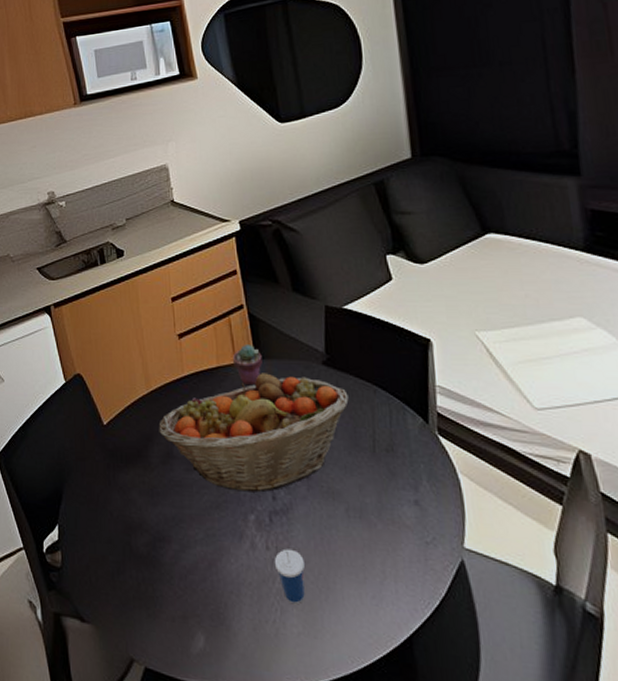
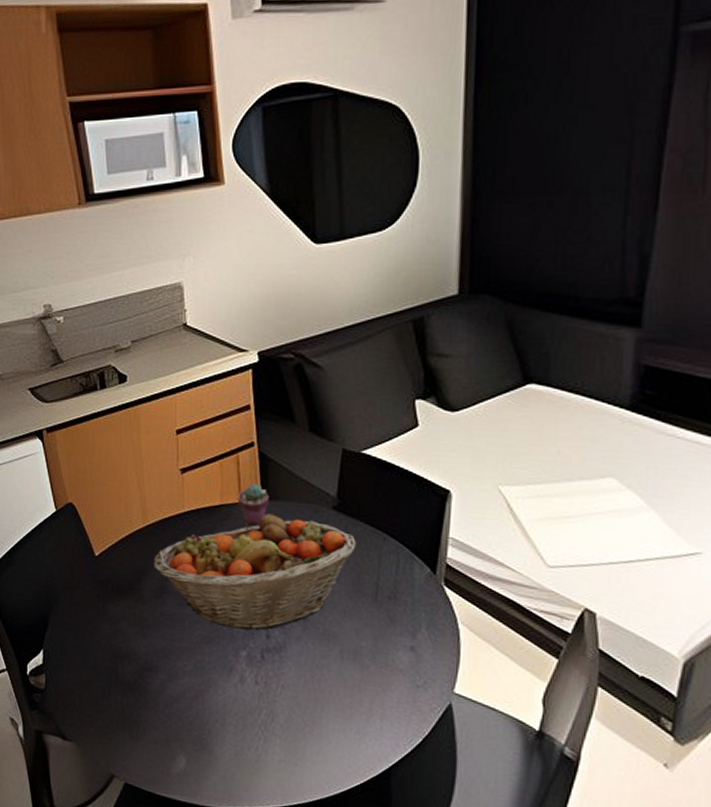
cup: present [274,549,305,605] -> none [262,684,292,735]

